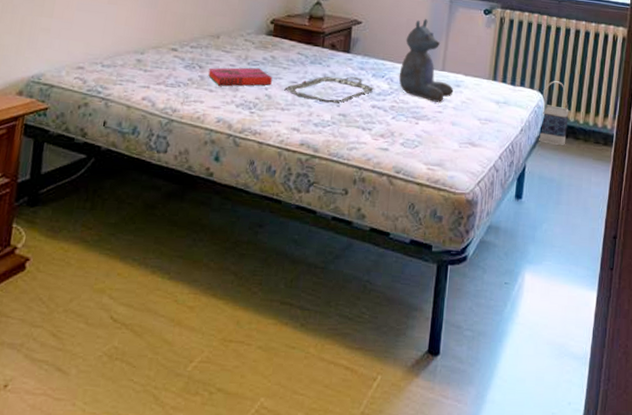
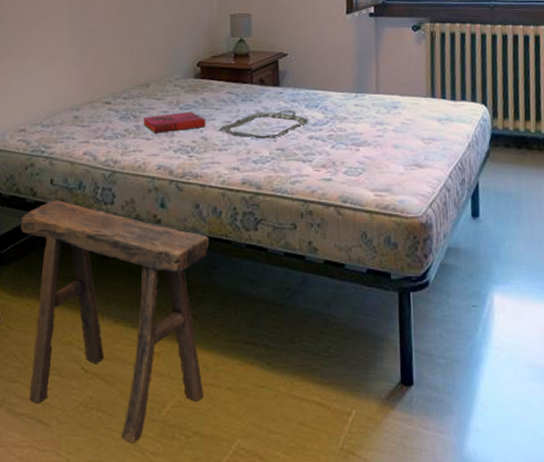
stool: none [50,143,260,397] -> present [20,200,210,444]
stuffed bear: present [398,18,454,102] -> none [332,42,392,126]
bag: present [539,81,569,145] -> none [487,91,519,157]

